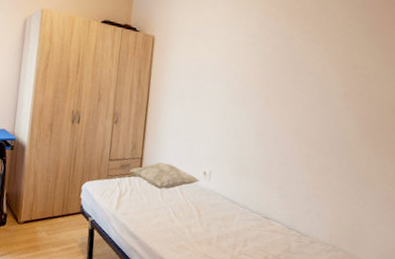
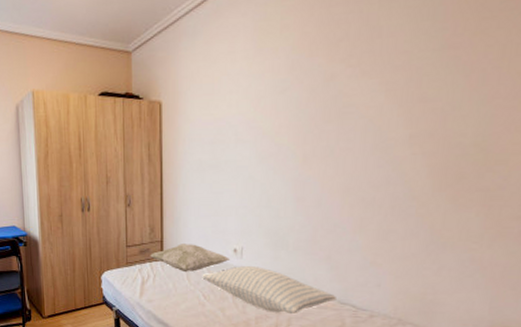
pillow: none [174,187,285,236] -> present [202,266,336,315]

